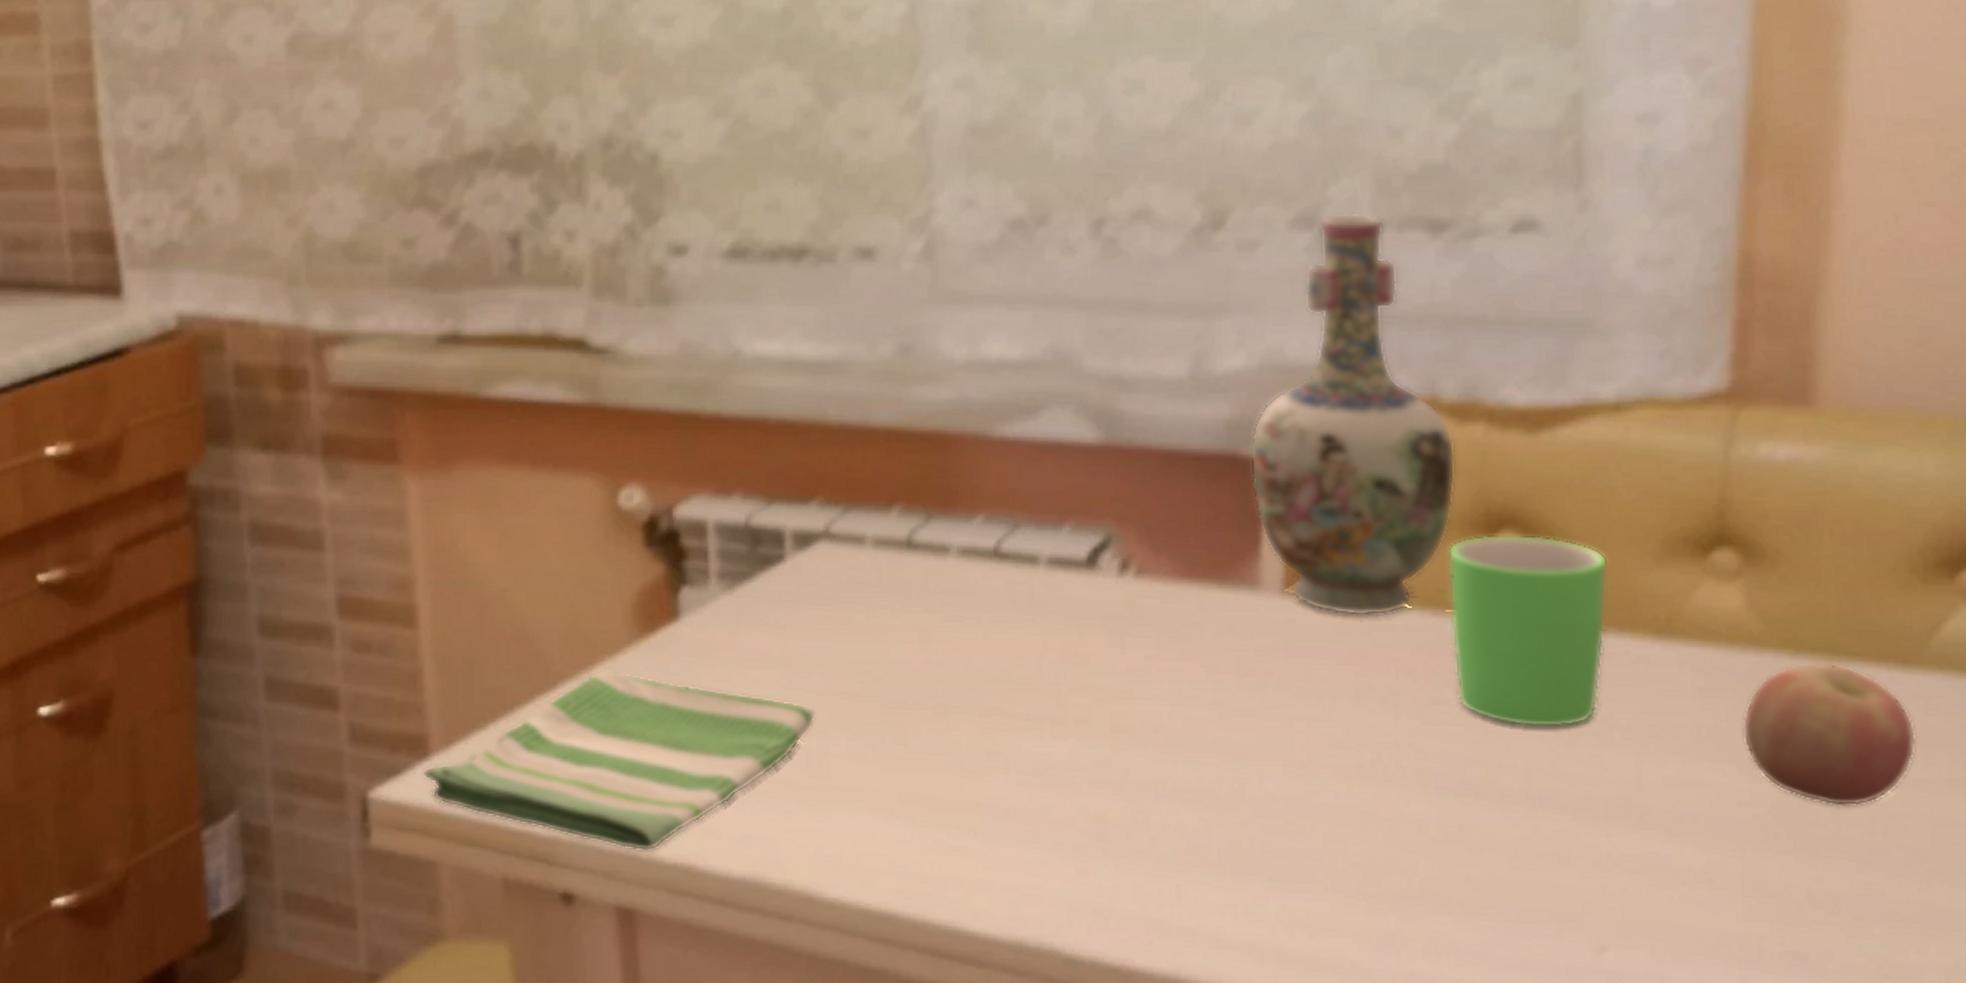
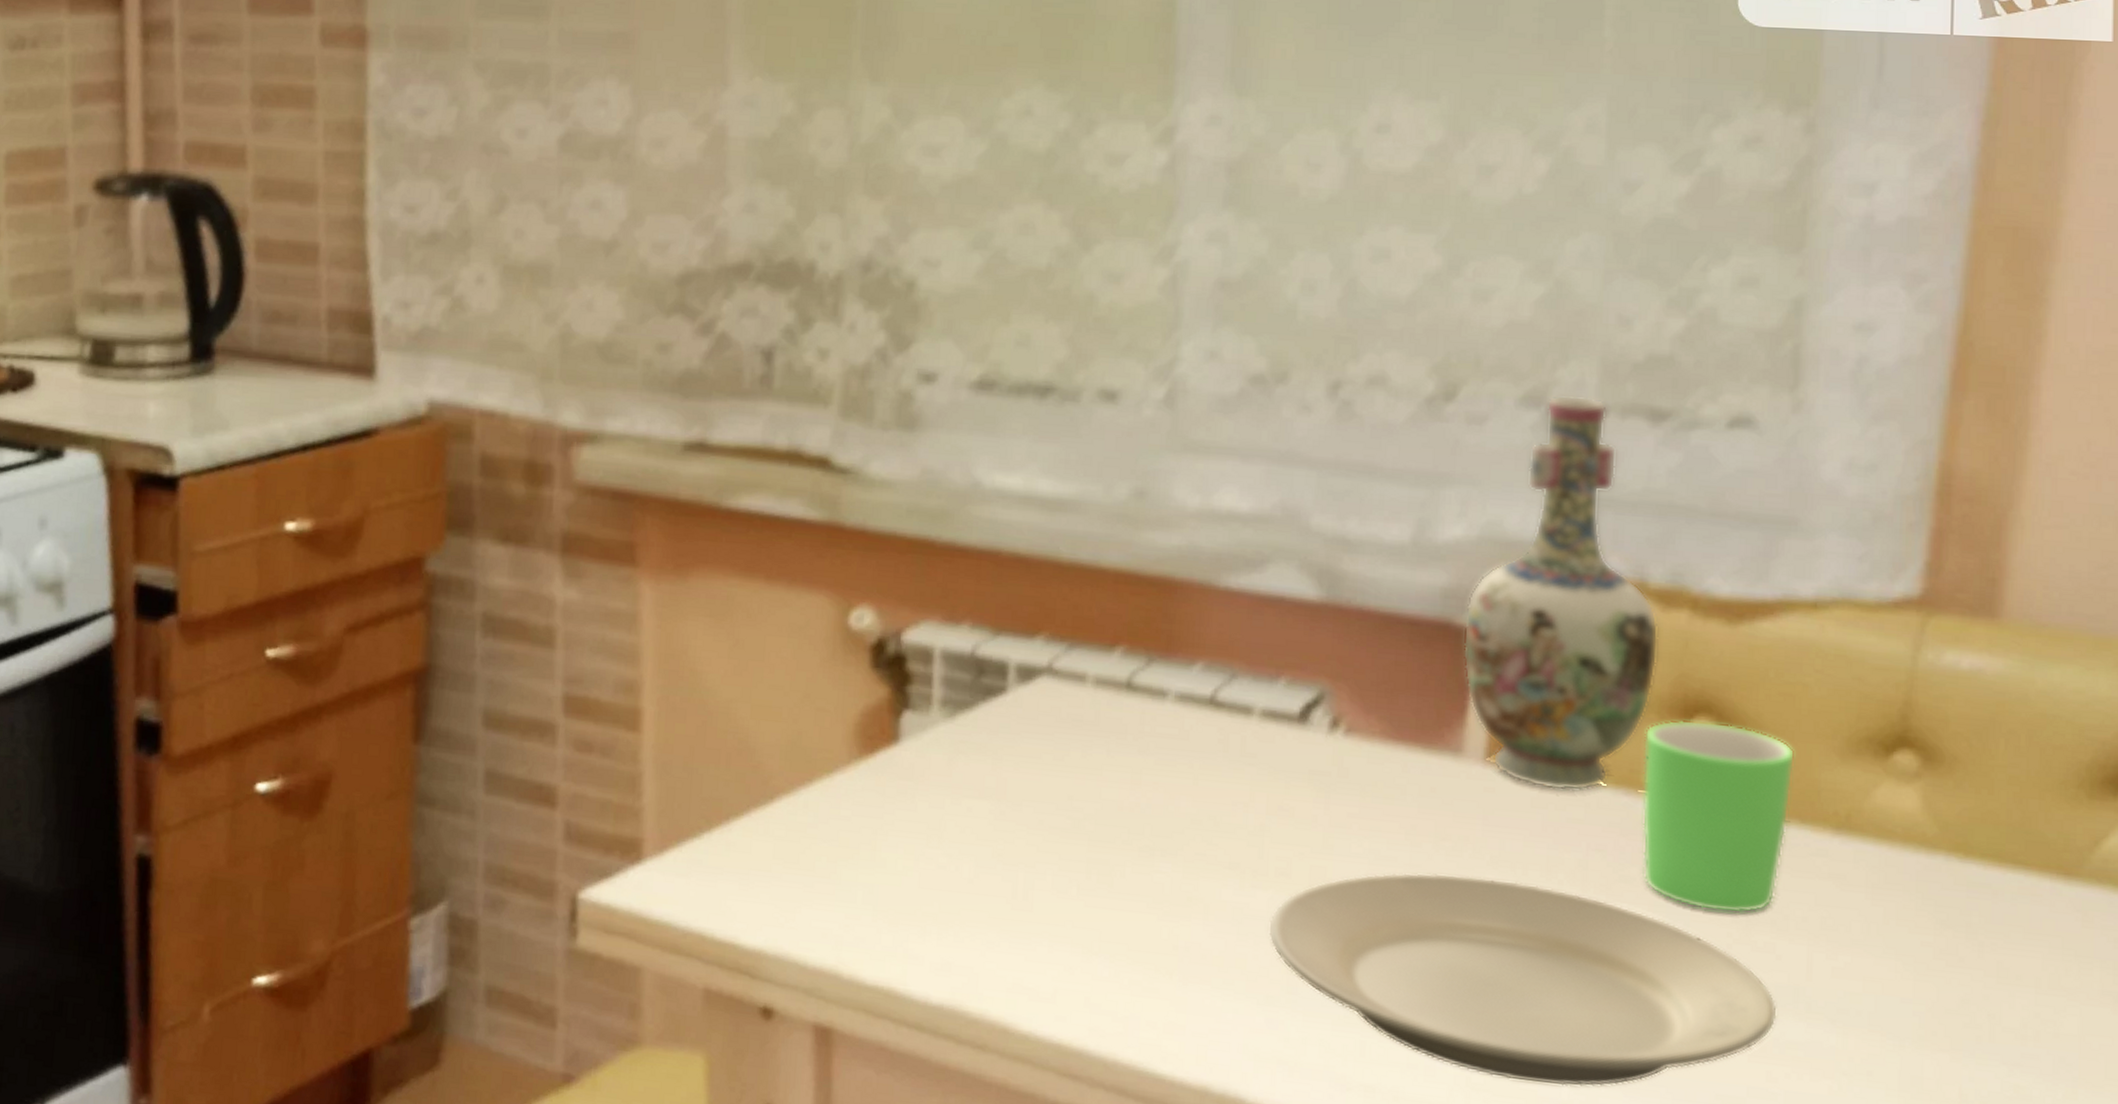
dish towel: present [422,670,816,852] -> none [634,787,1026,972]
plate: none [1072,709,1609,916] -> present [1269,872,1777,1087]
apple: present [1742,662,1916,807] -> none [1909,867,2071,1011]

